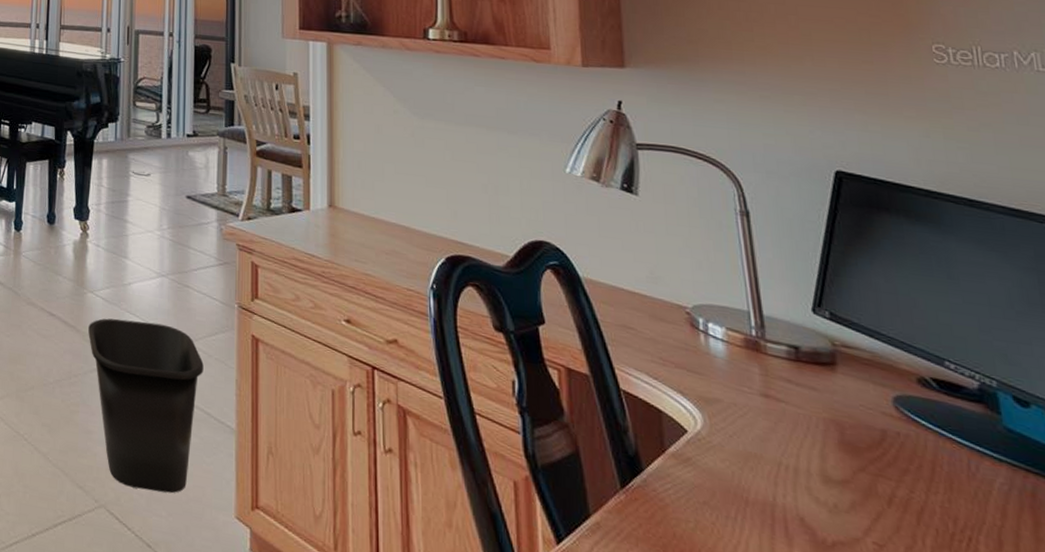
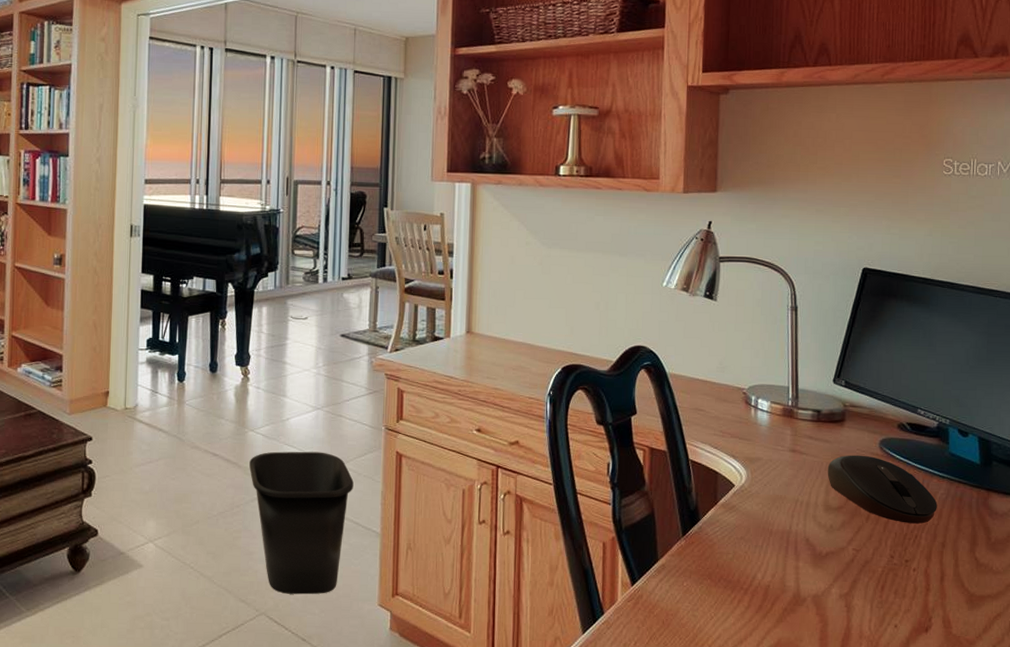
computer mouse: none [819,410,998,523] -> present [827,455,937,524]

